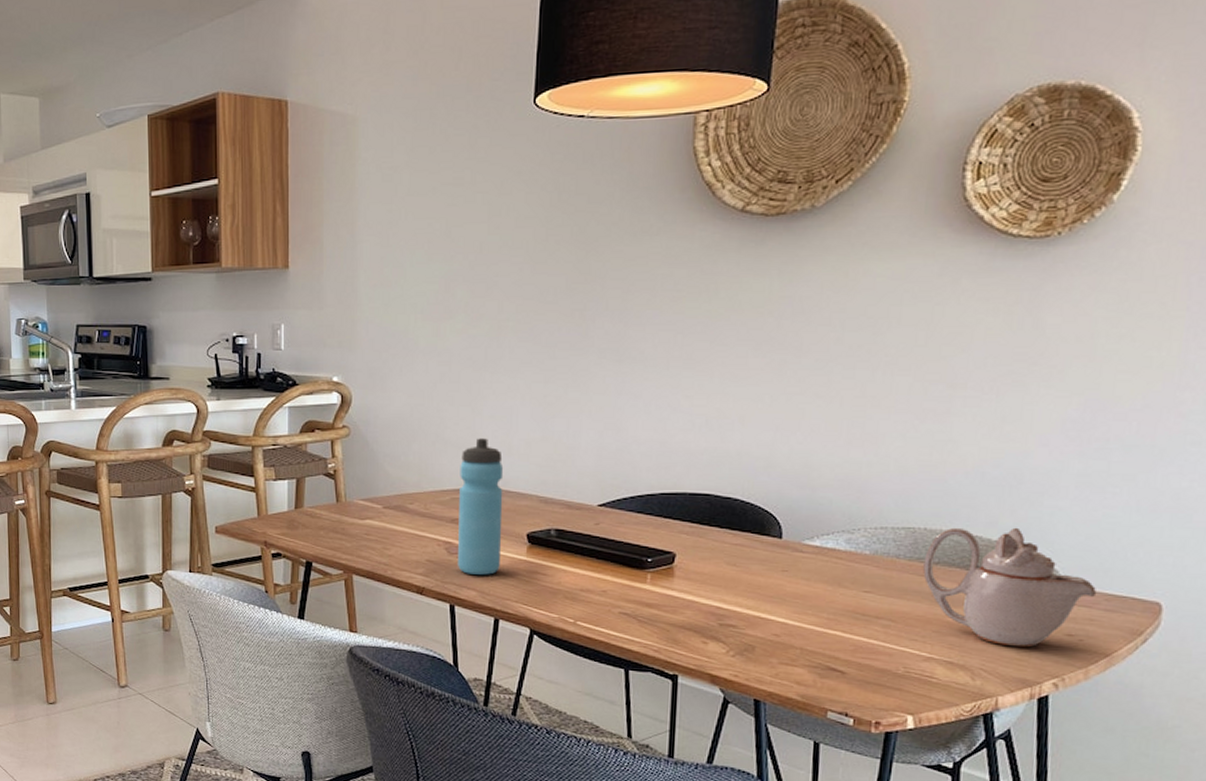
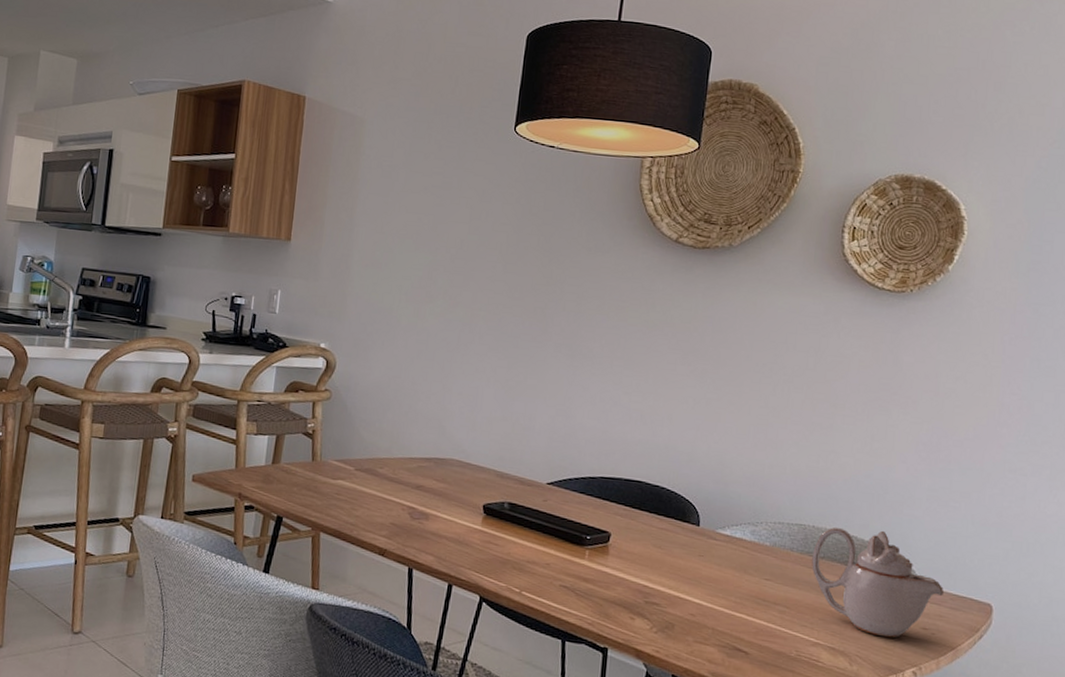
water bottle: present [458,438,504,575] -> none [419,412,467,542]

